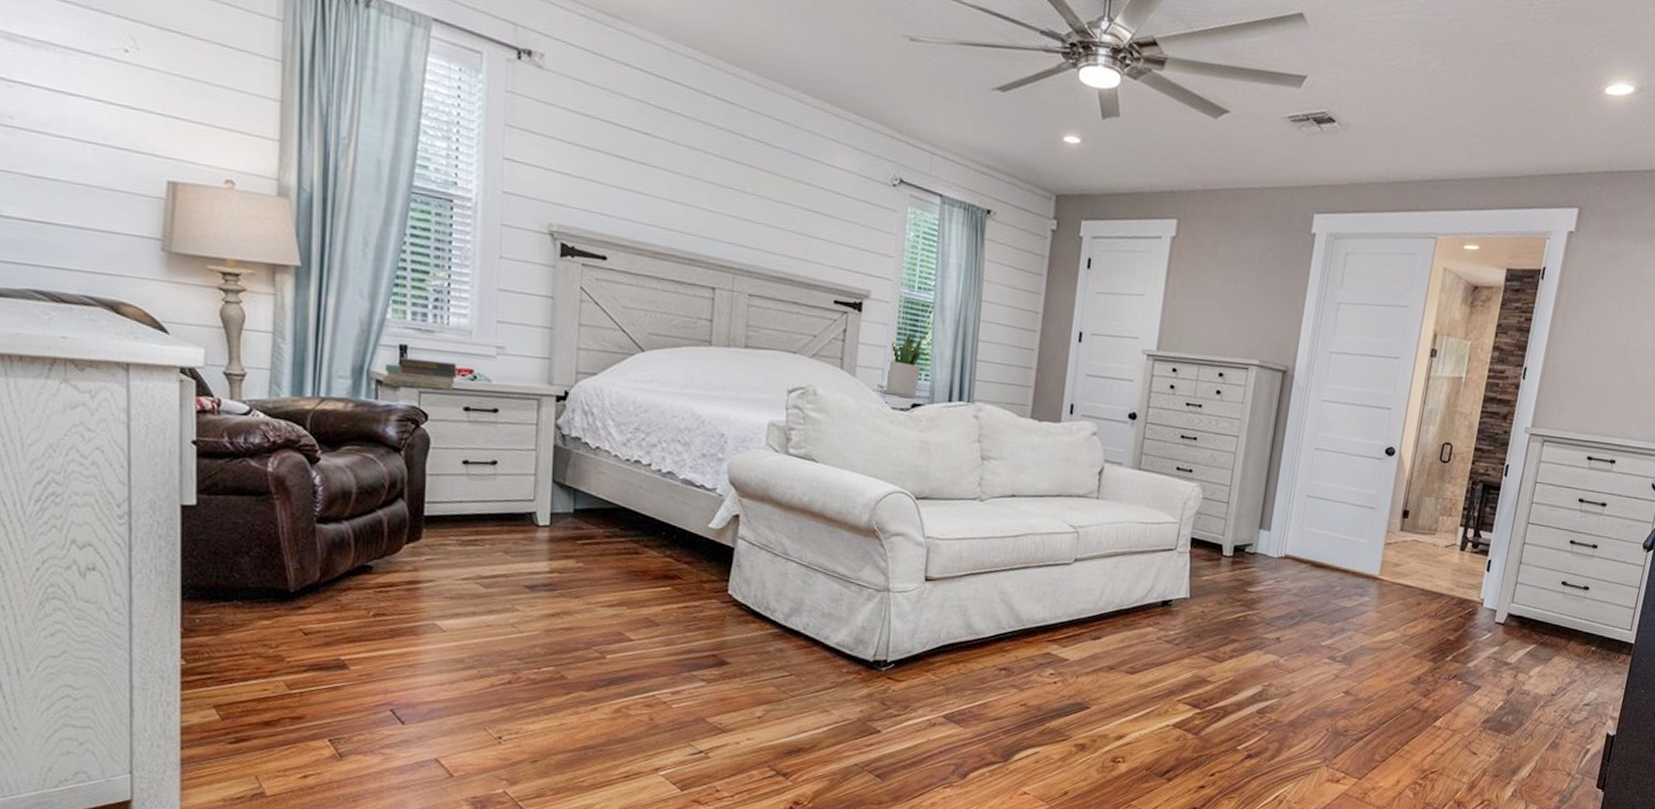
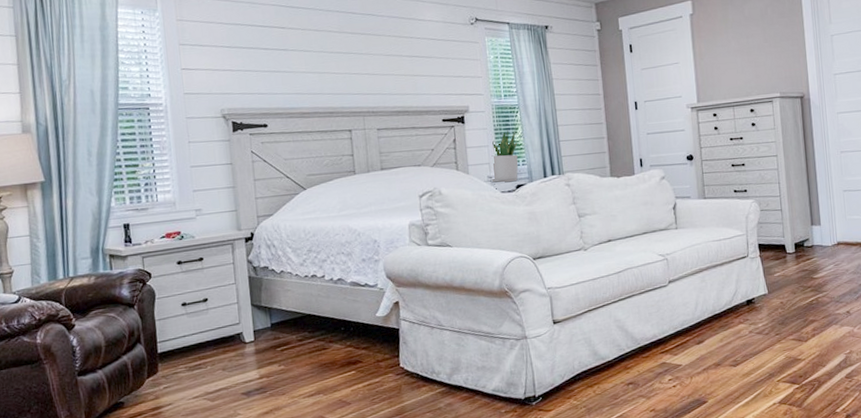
books: present [382,357,458,391] -> none [113,229,170,257]

